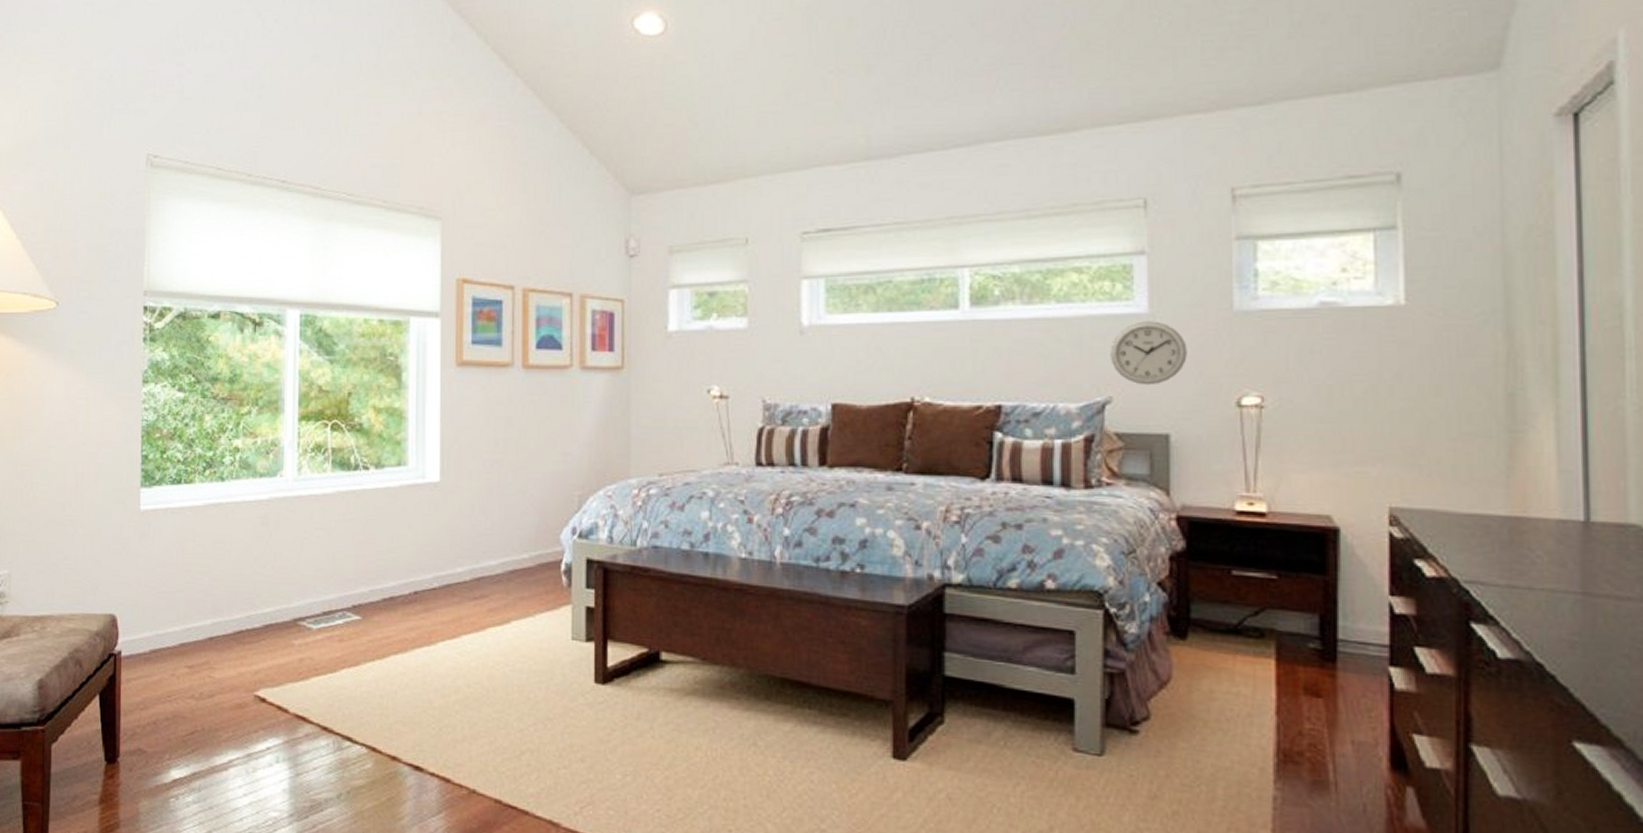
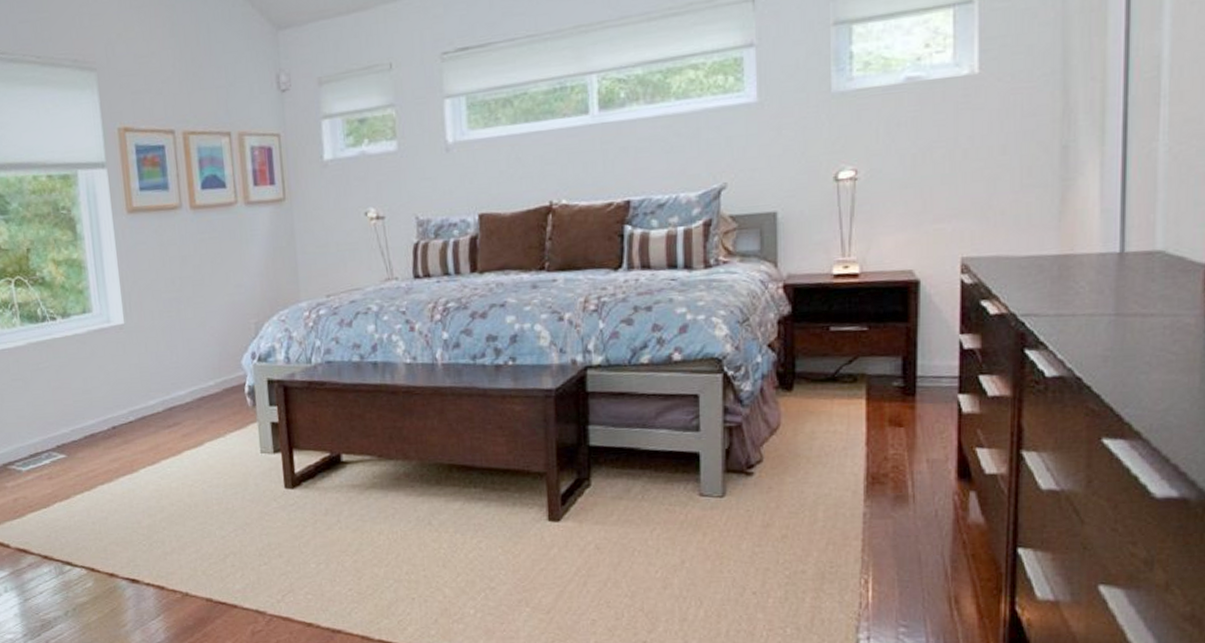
wall clock: present [1110,321,1187,385] -> none [724,109,792,170]

